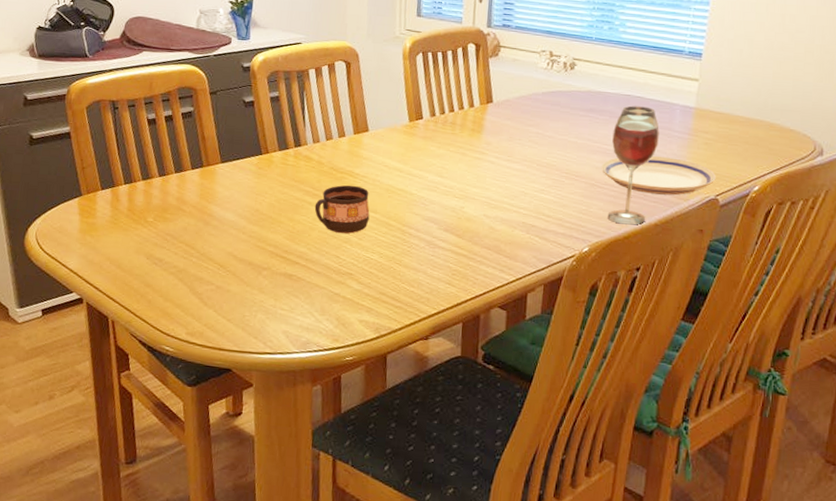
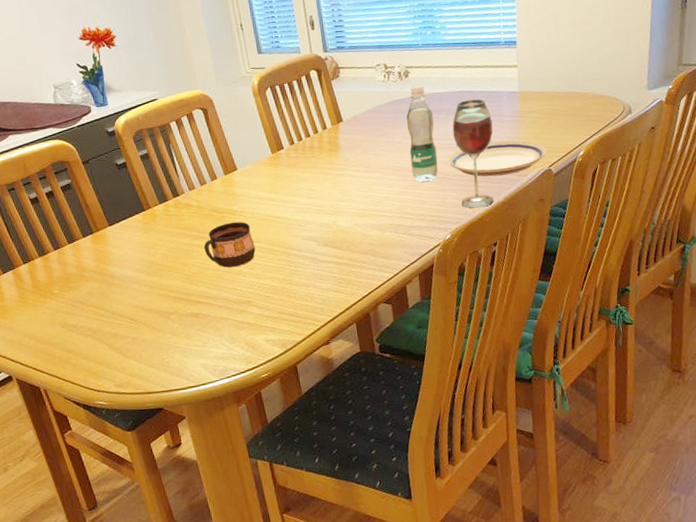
bottle: none [558,79,595,184] -> present [406,84,438,182]

